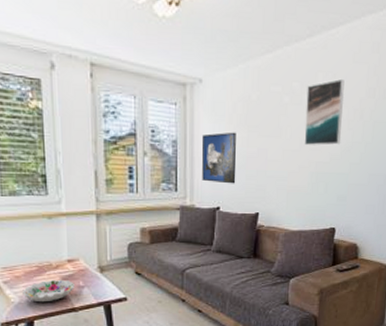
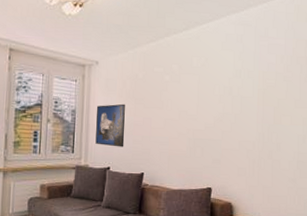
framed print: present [304,79,345,145] -> none [182,63,215,116]

